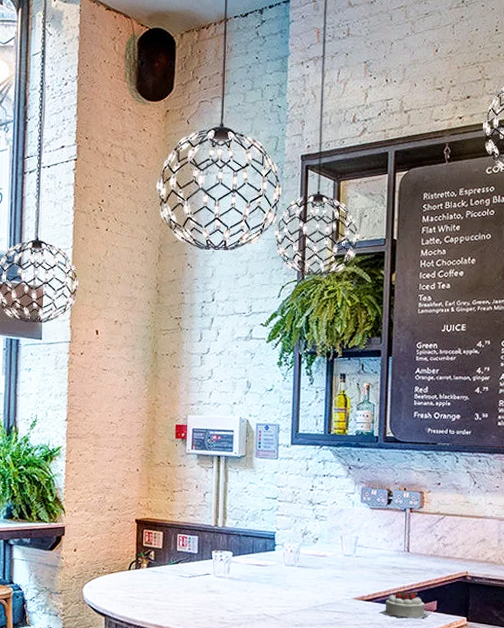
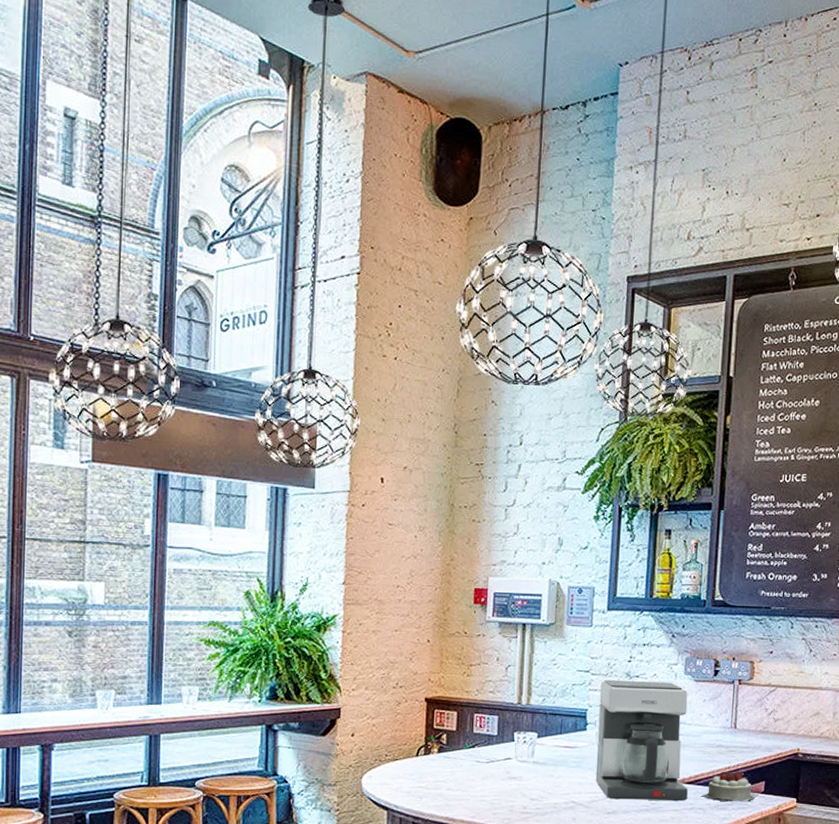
coffee maker: none [284,506,367,617] -> present [595,679,688,802]

